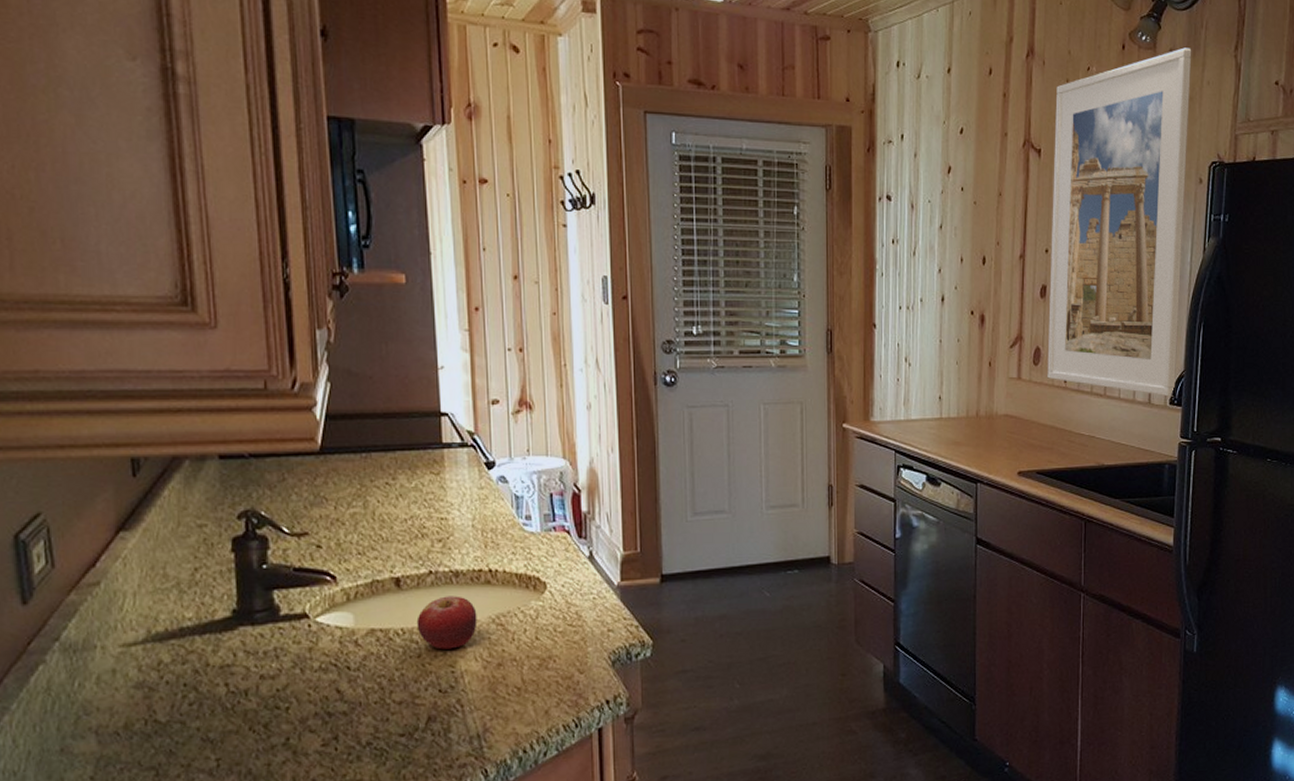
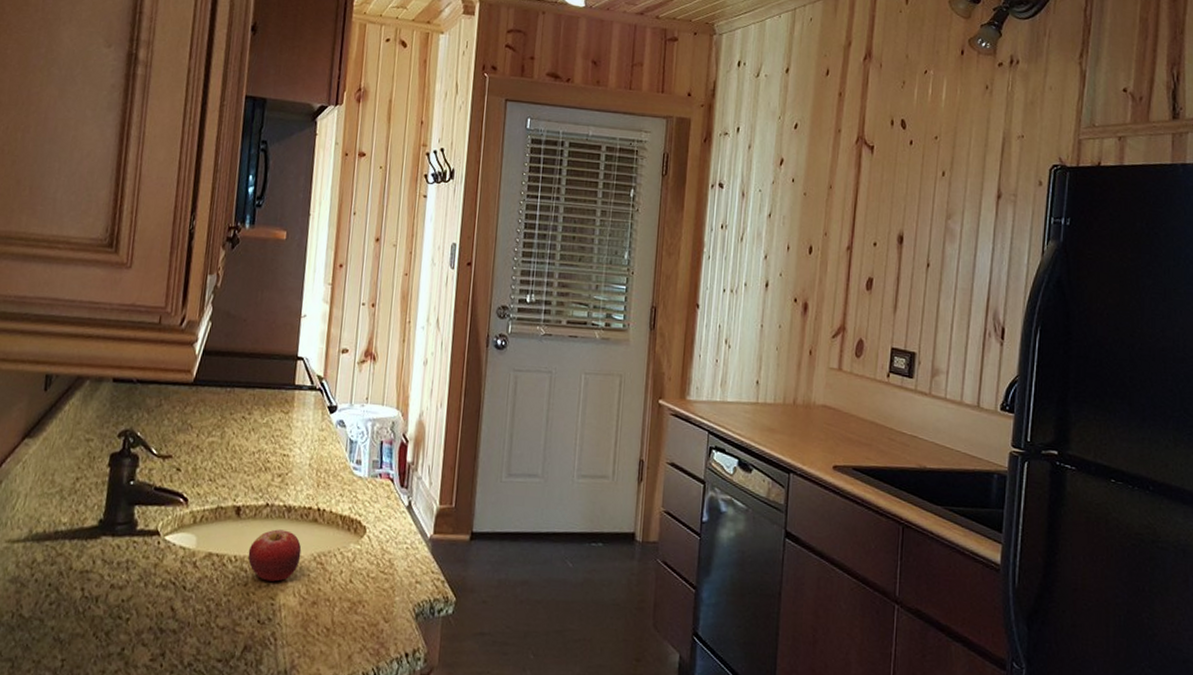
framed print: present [1047,47,1192,397] -> none [869,54,1034,402]

